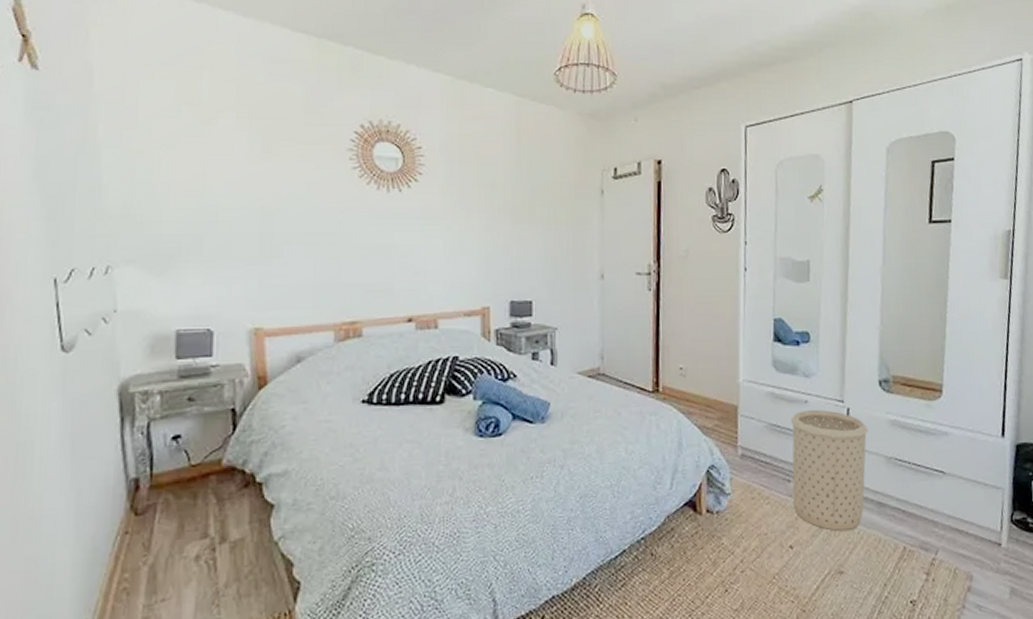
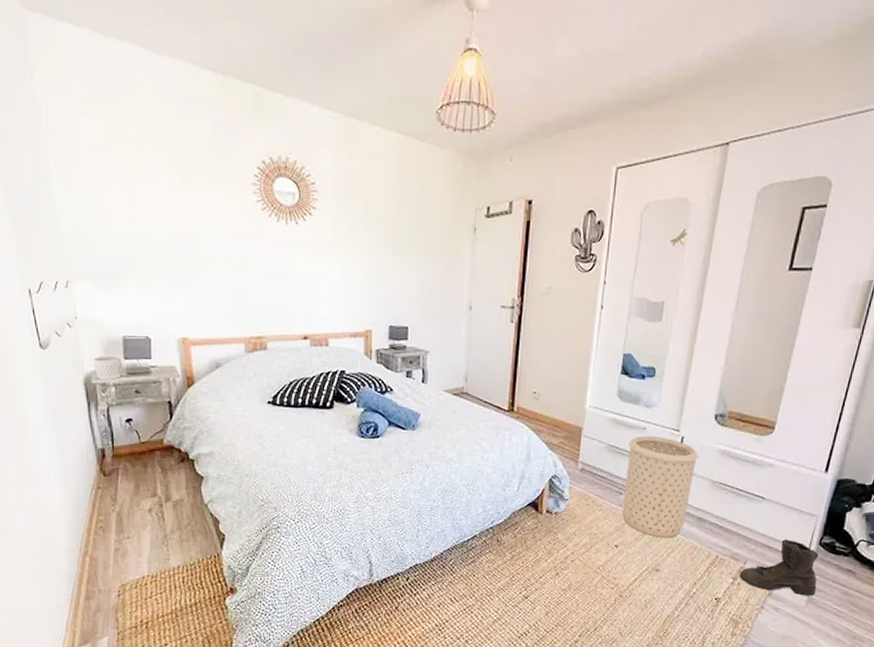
mug: none [133,355,174,388] -> present [93,355,123,381]
boot: none [932,519,1018,587] -> present [739,539,819,596]

